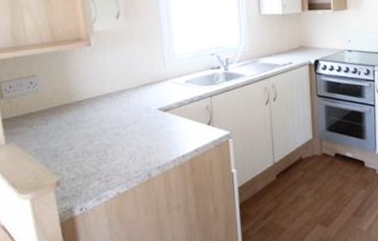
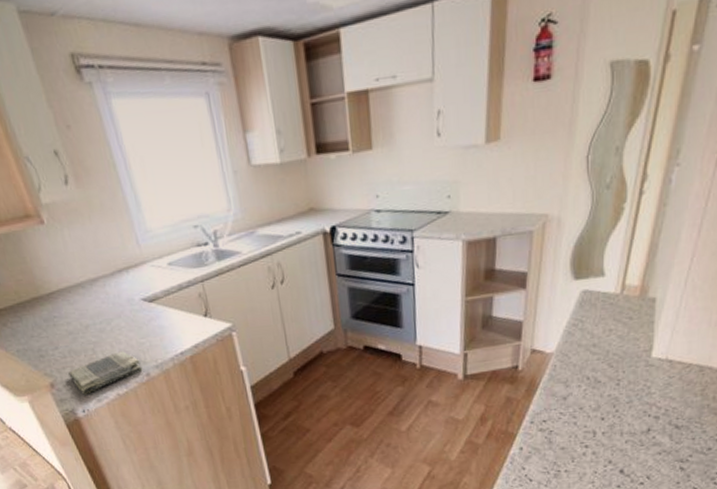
dish towel: none [76,153,146,193] -> present [68,351,143,395]

